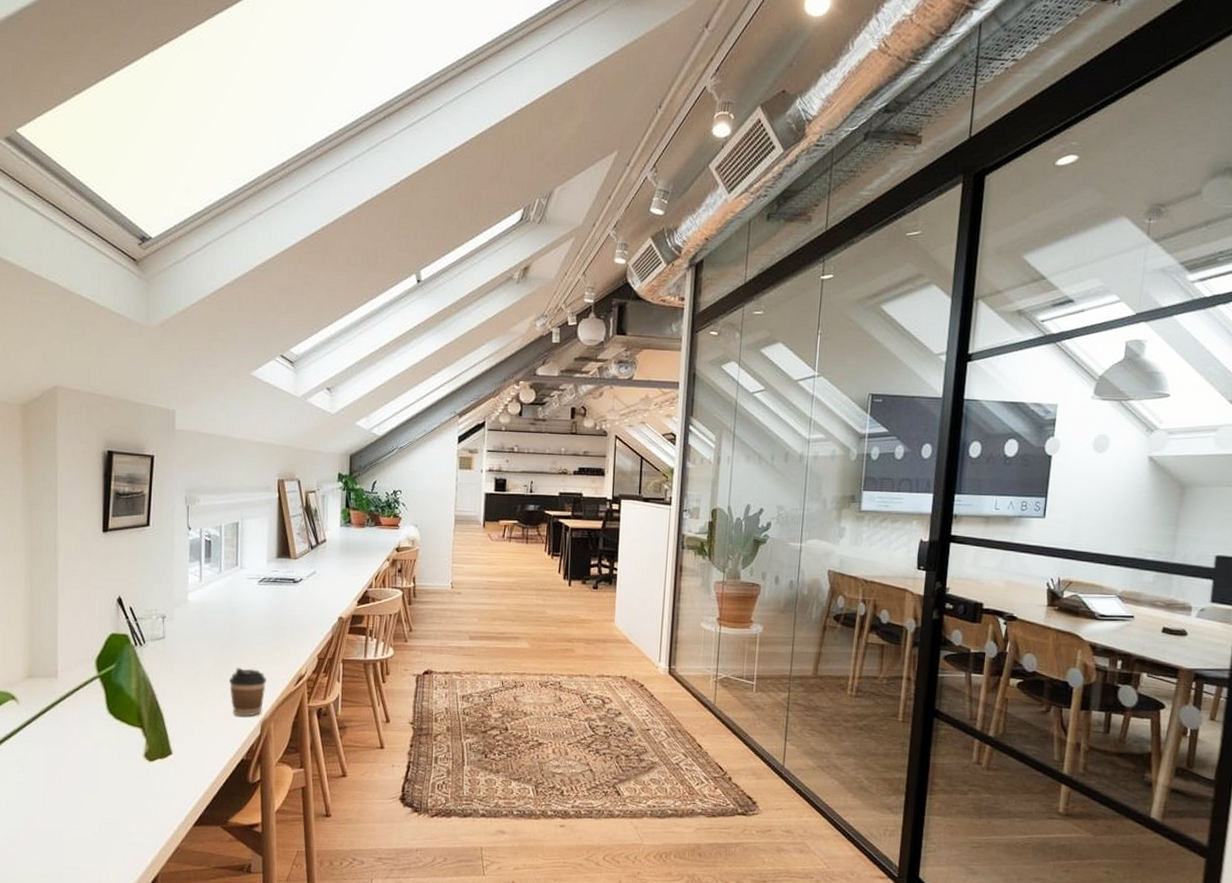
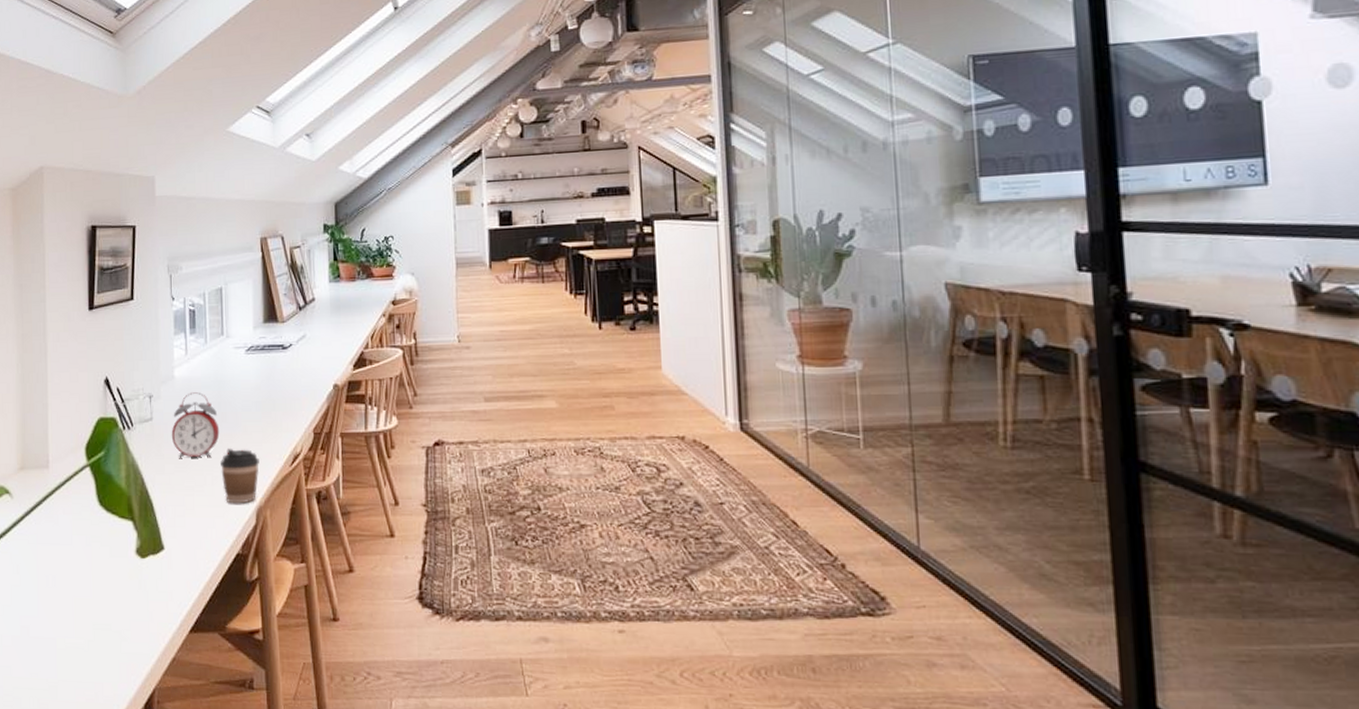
alarm clock: none [183,616,230,674] -> present [171,392,220,458]

